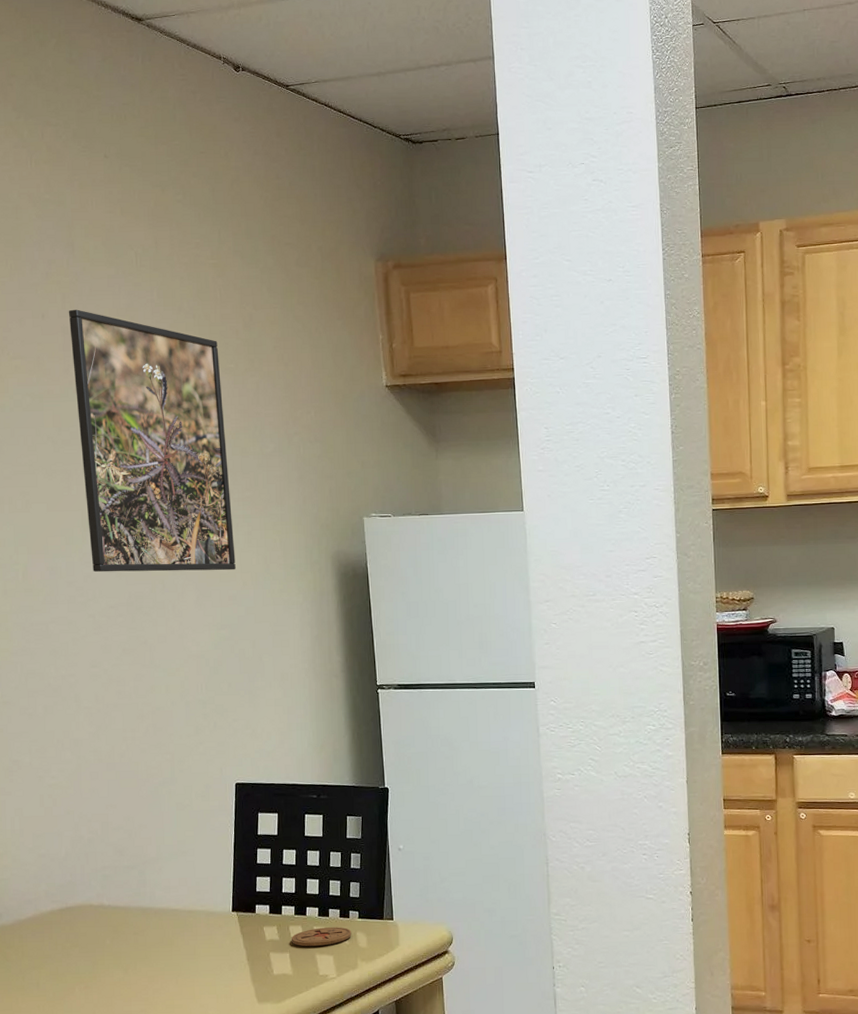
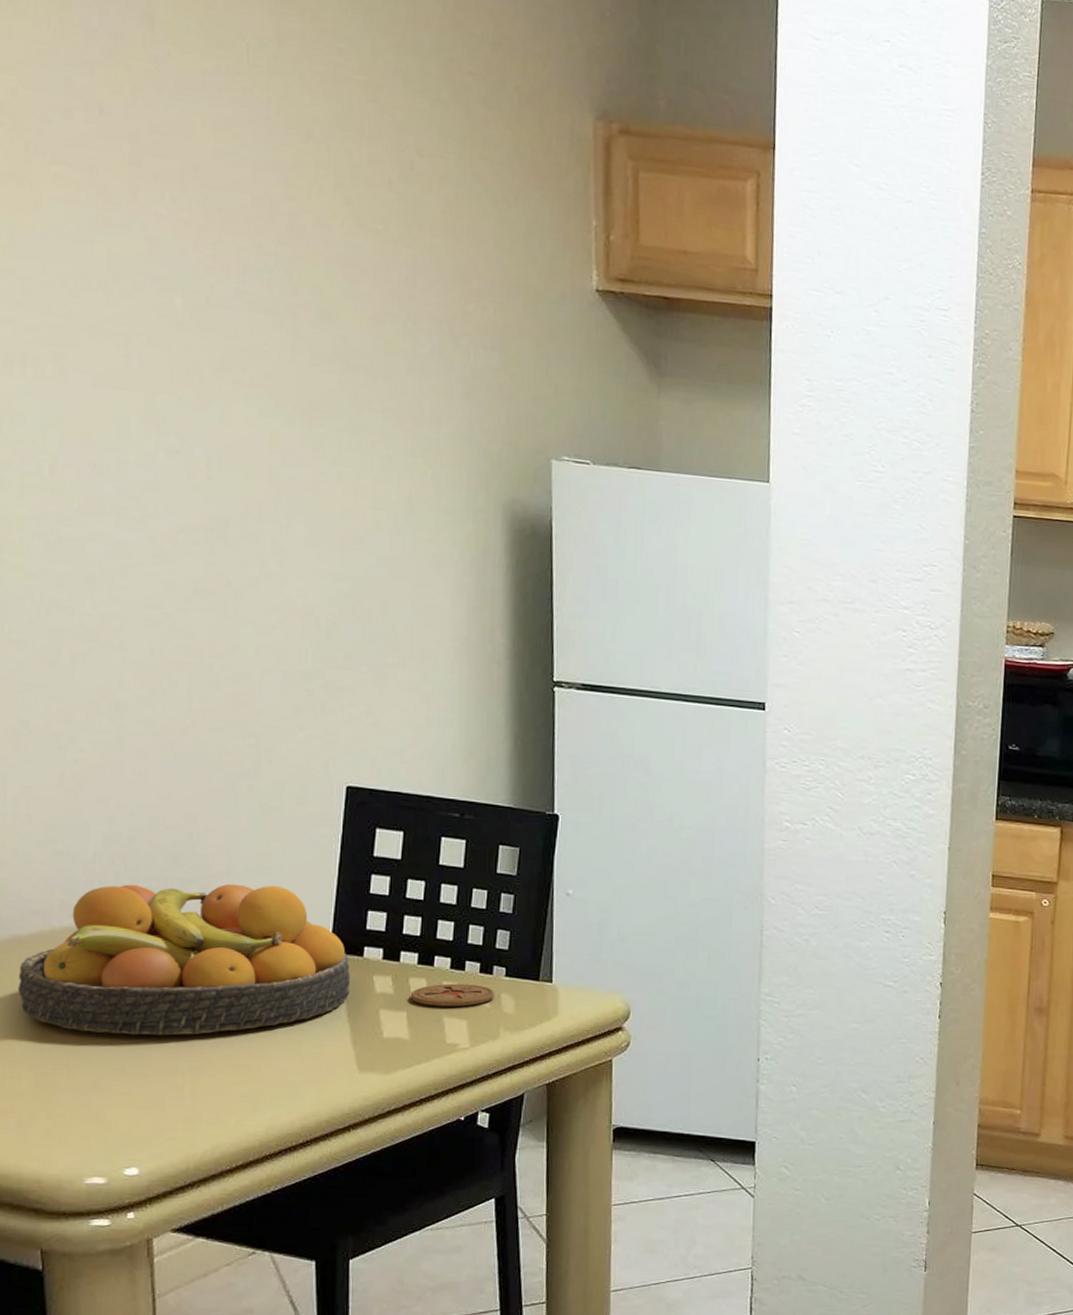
fruit bowl: none [20,864,248,989] -> present [18,883,351,1035]
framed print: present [68,309,236,573] -> none [140,108,367,505]

